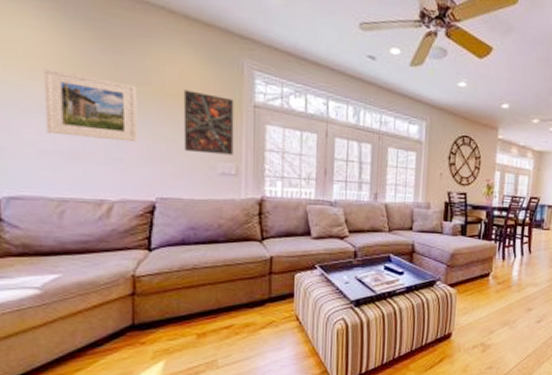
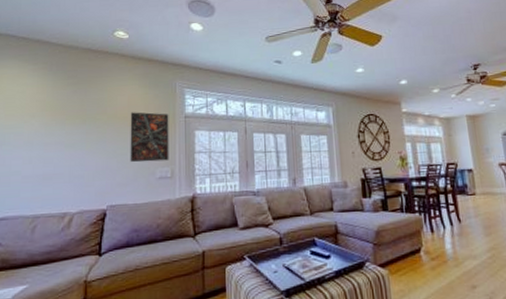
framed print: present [43,68,139,142] -> none [29,112,97,162]

